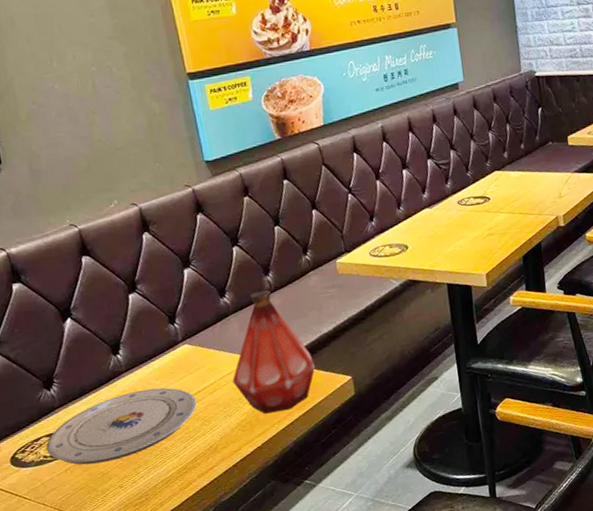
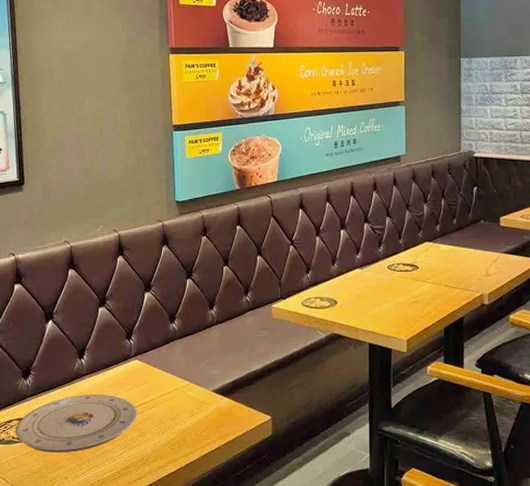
bottle: present [232,290,316,414] -> none [169,323,241,438]

